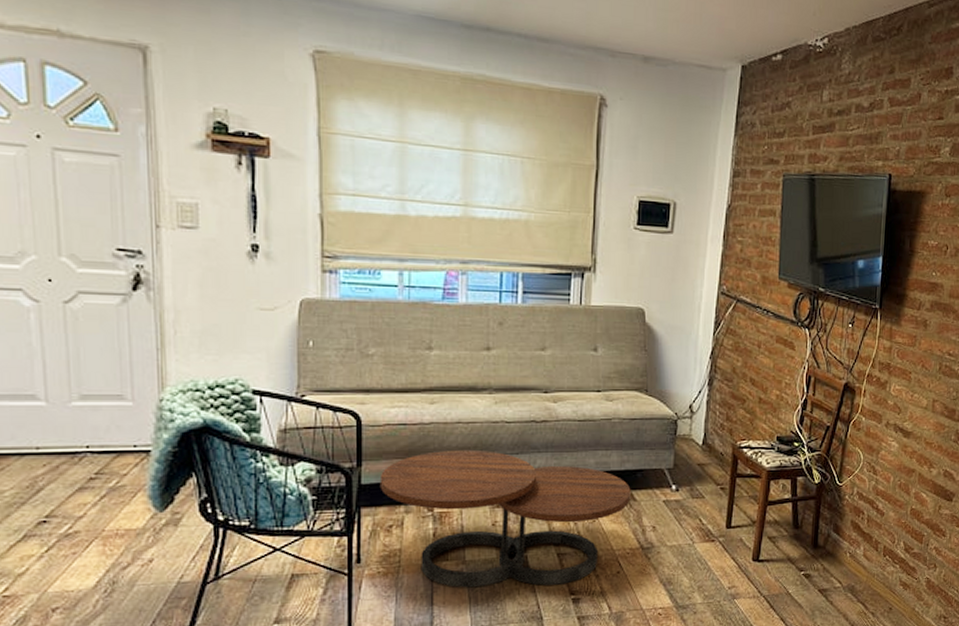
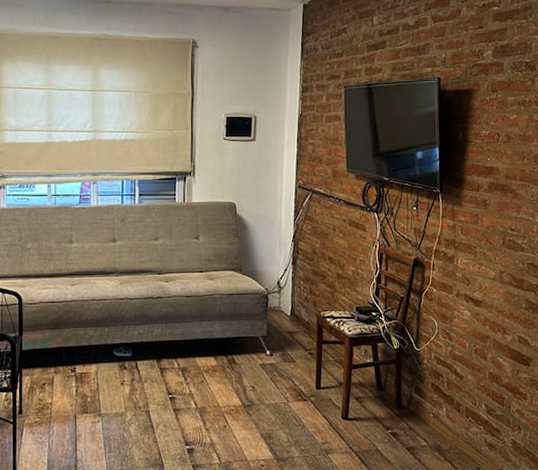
coffee table: present [379,449,631,588] -> none [35,321,232,437]

